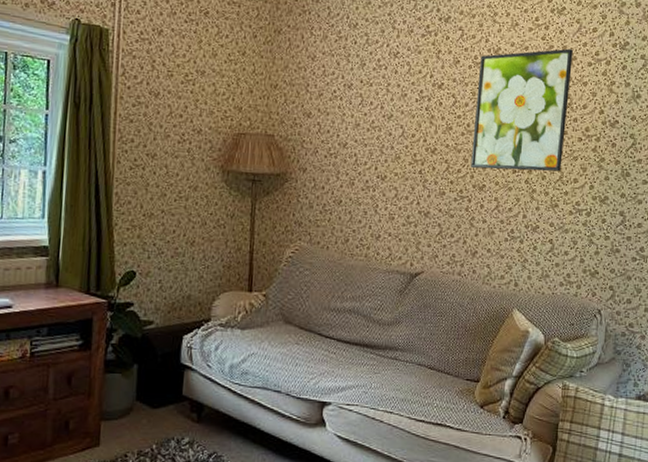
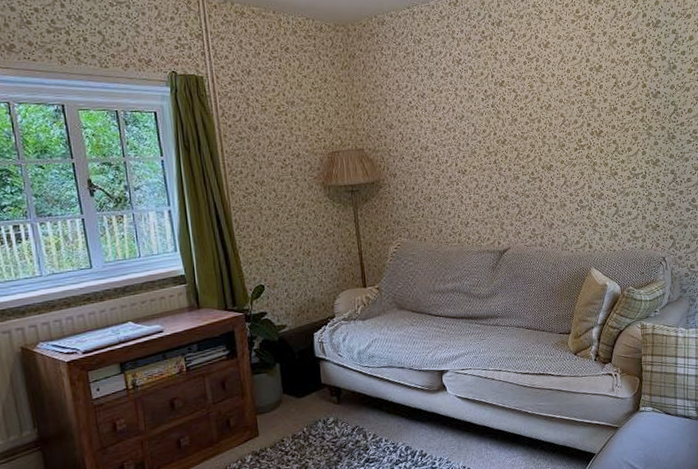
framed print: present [471,48,573,172] -> none [533,34,616,151]

